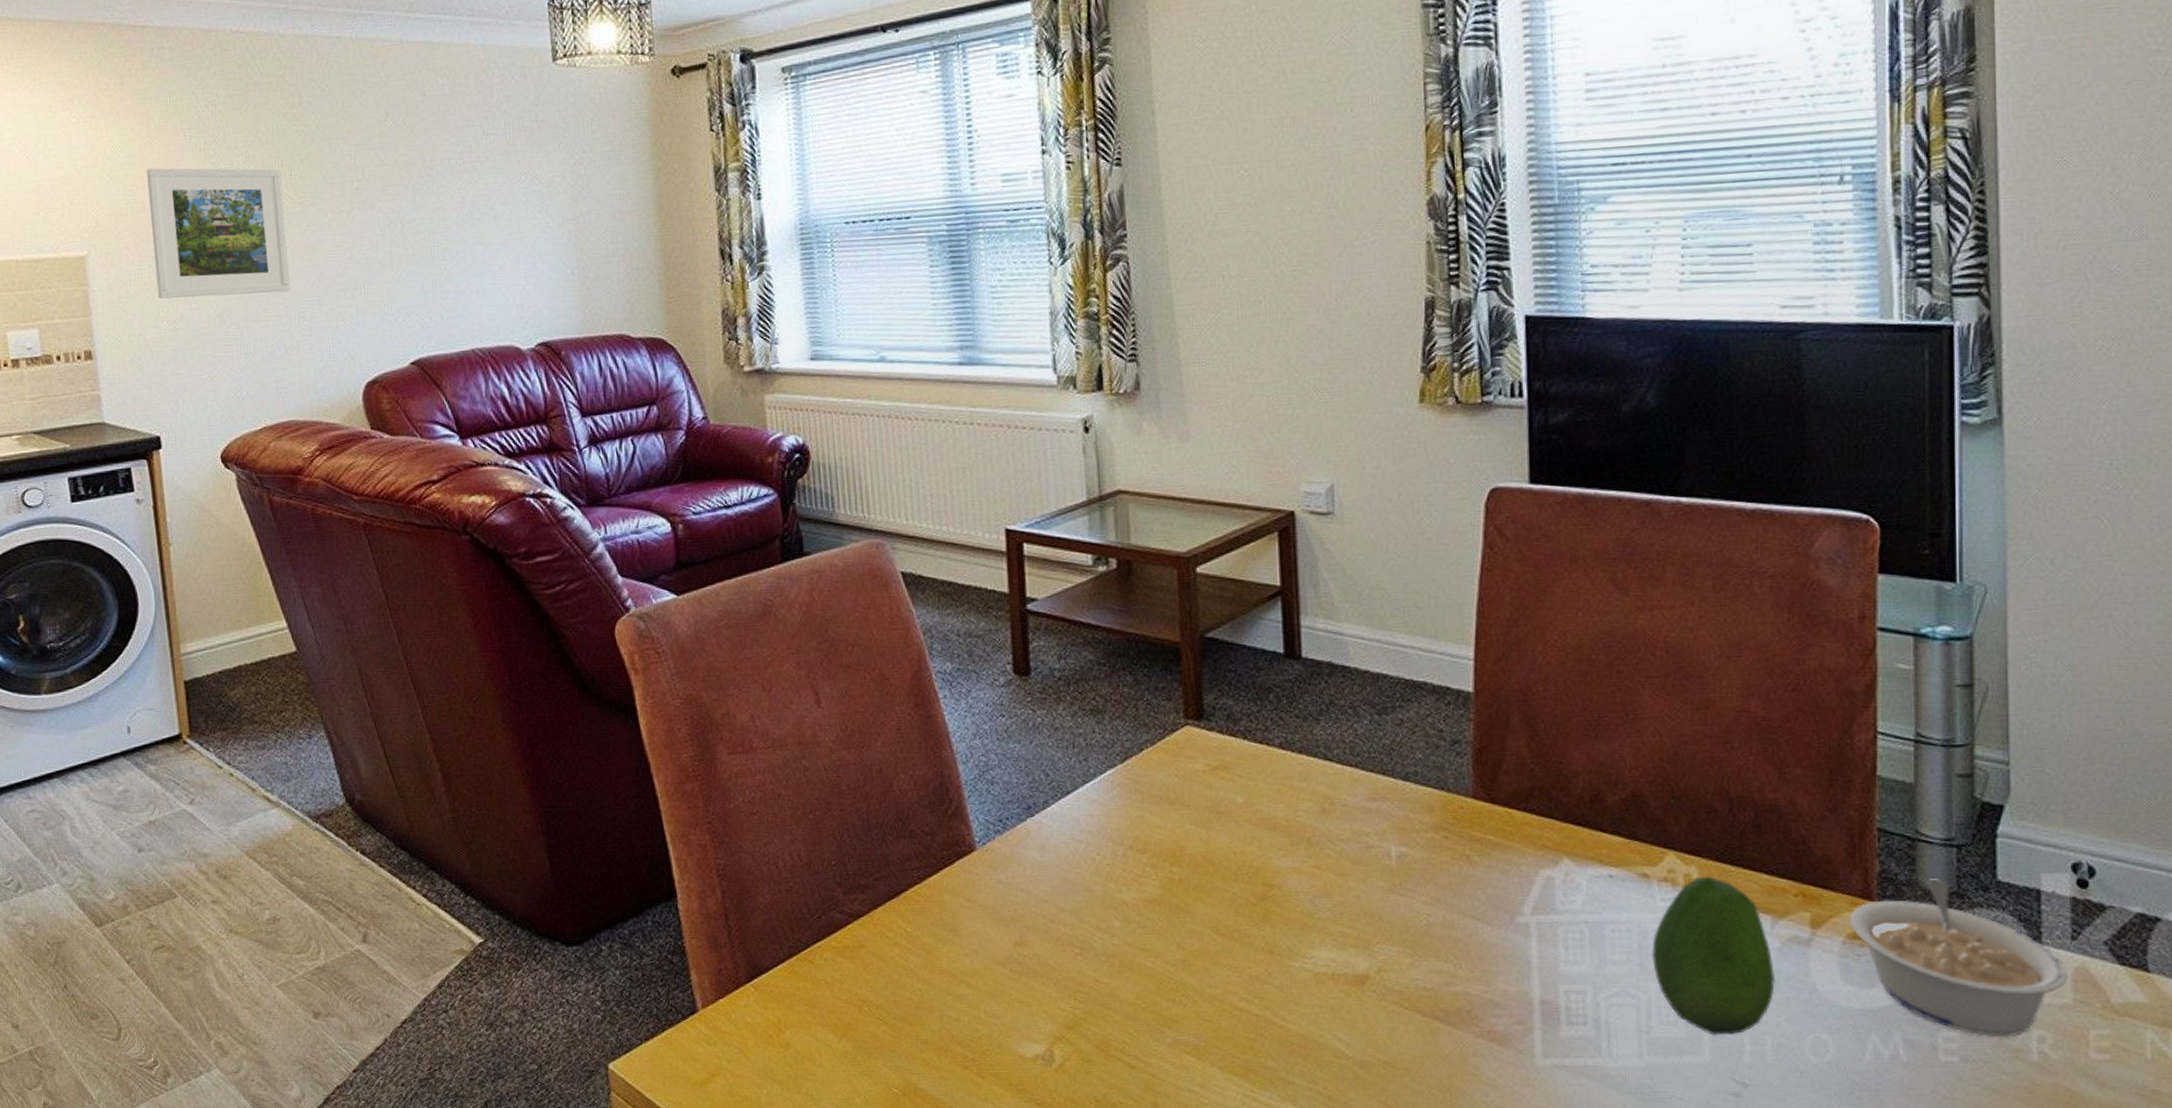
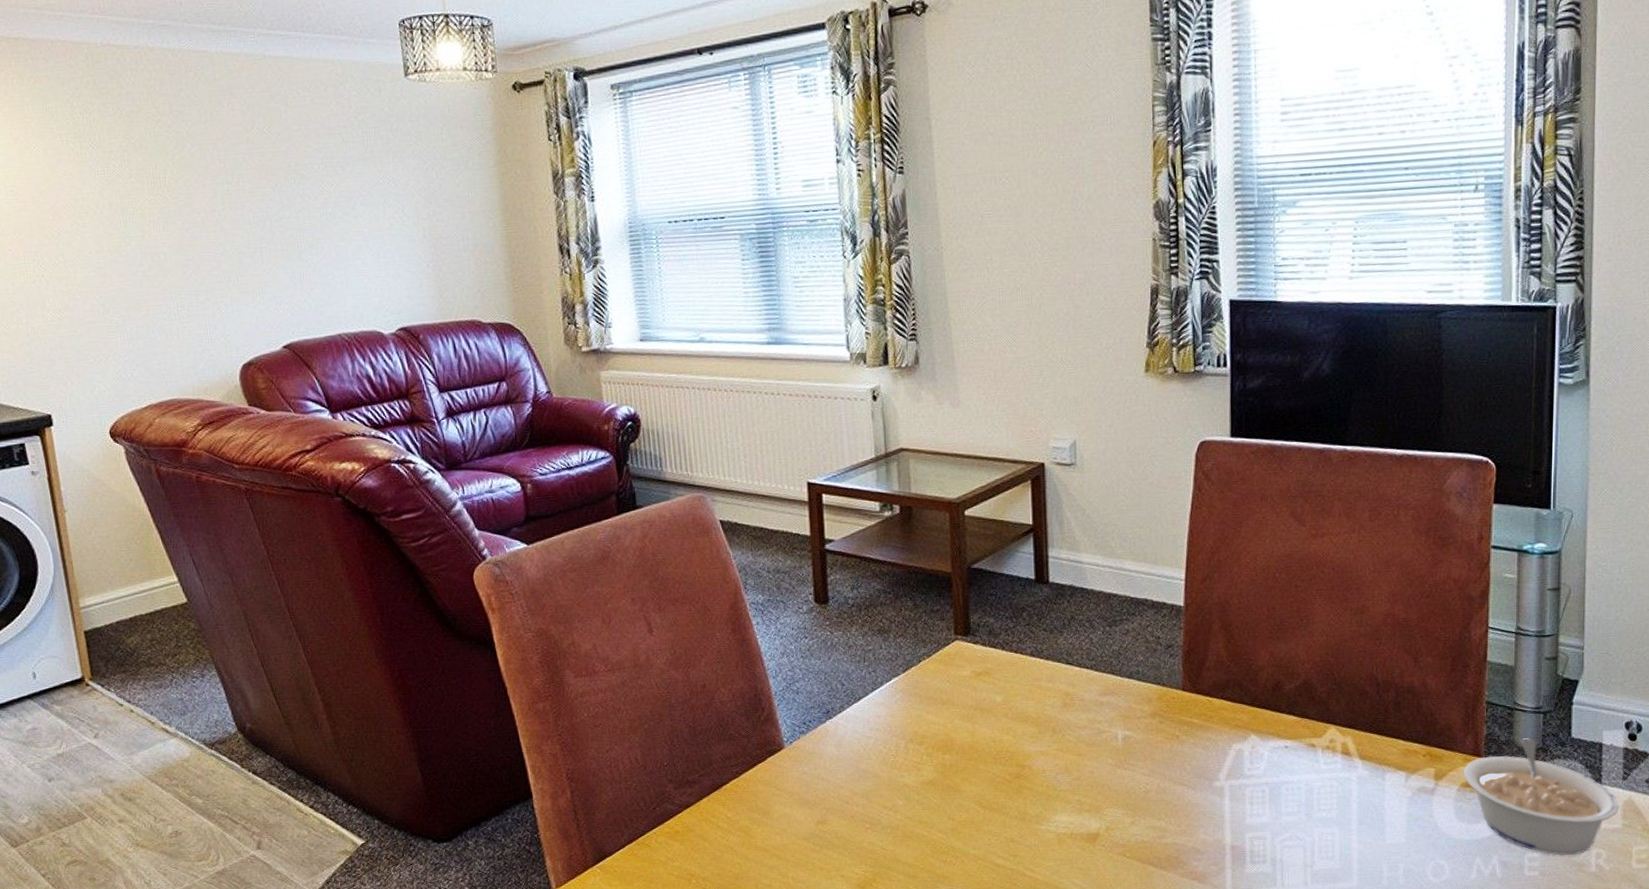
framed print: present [146,168,291,299] -> none [26,170,169,290]
fruit: present [1651,876,1775,1035] -> none [1315,744,1407,866]

